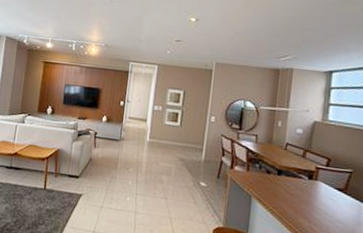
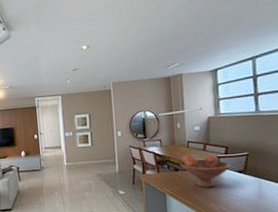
fruit bowl: none [273,157,331,200] -> present [179,154,231,187]

